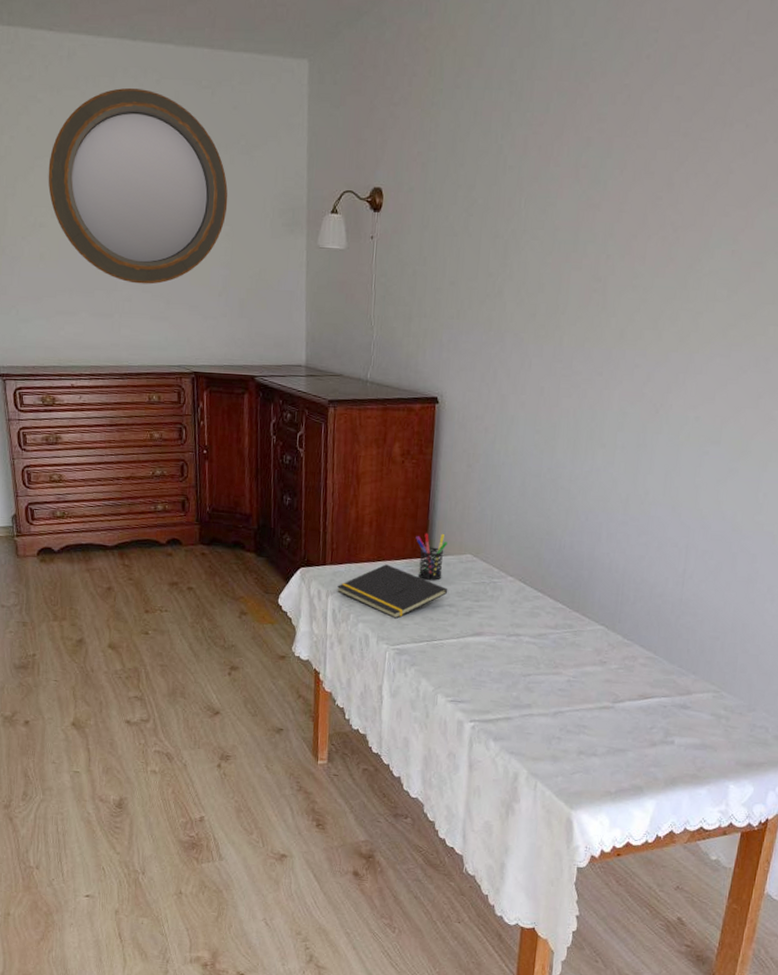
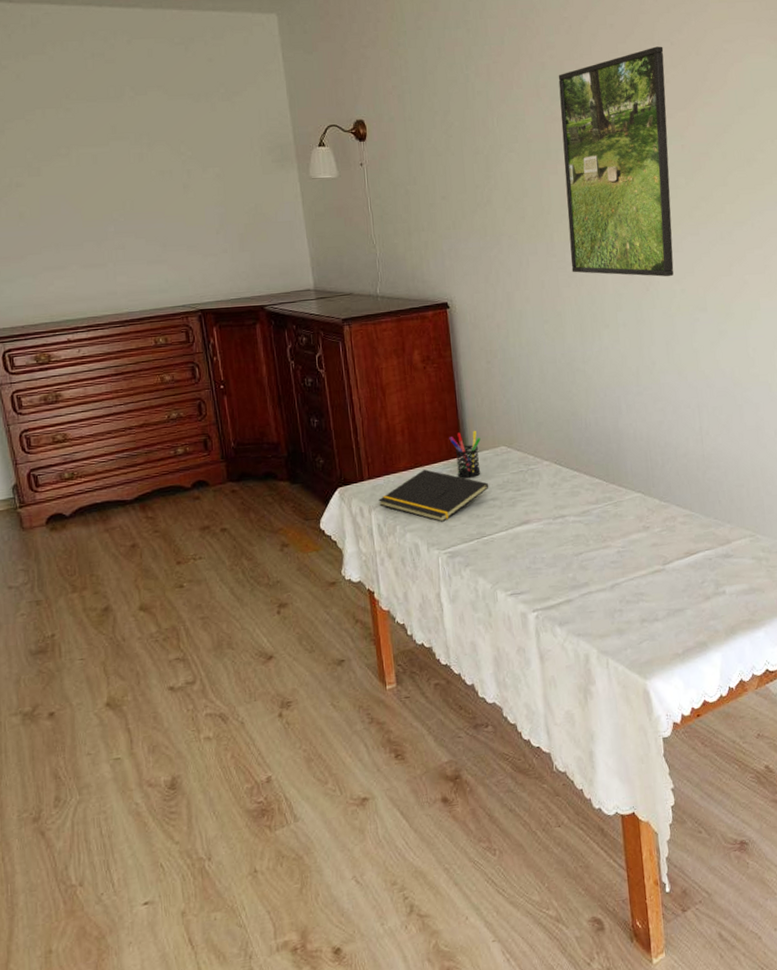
home mirror: present [48,87,228,285] -> none [20,49,215,231]
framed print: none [576,128,736,401] -> present [558,46,674,277]

